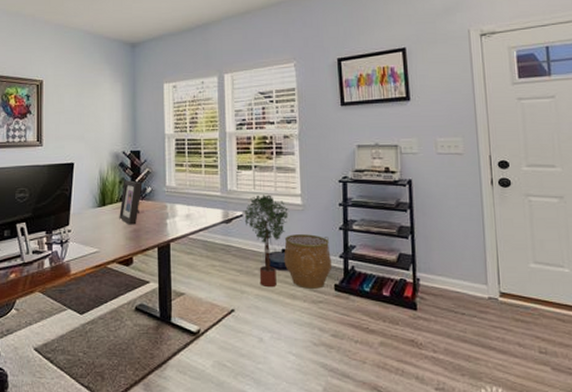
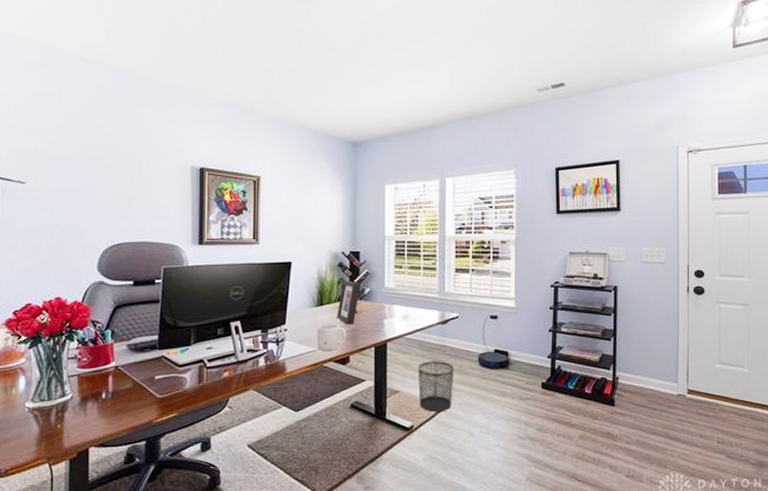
mug: none [99,224,130,252] -> present [316,323,347,351]
waste bin: none [203,262,241,315] -> present [418,361,455,411]
potted tree: present [243,194,288,288] -> none [459,297,502,386]
basket: present [283,234,333,289] -> none [495,336,541,387]

